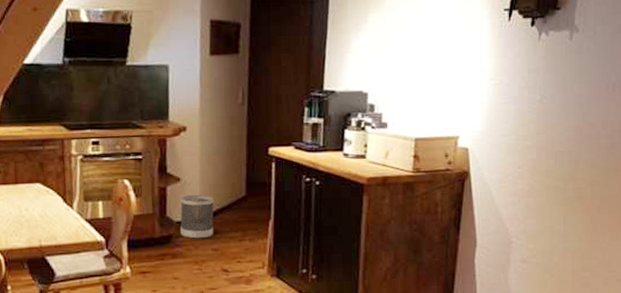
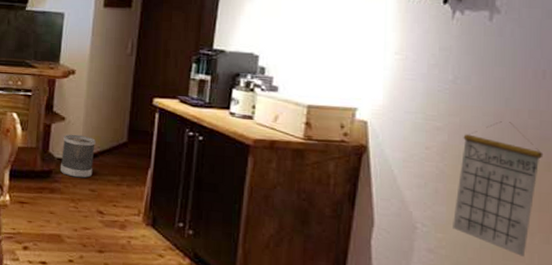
calendar: none [541,134,613,254] -> present [453,121,544,257]

